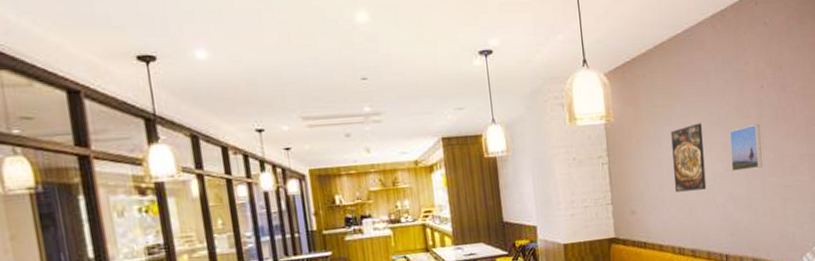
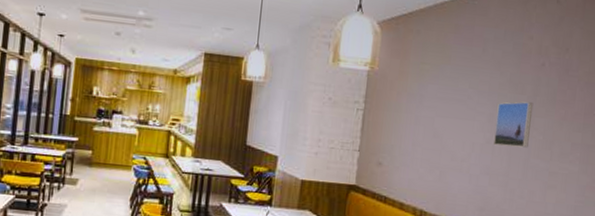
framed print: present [671,123,707,192] -> none [428,88,471,157]

